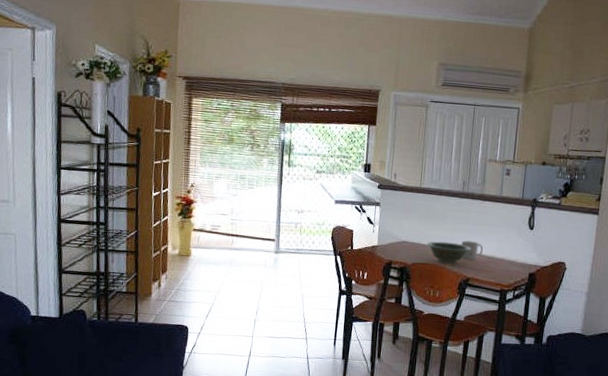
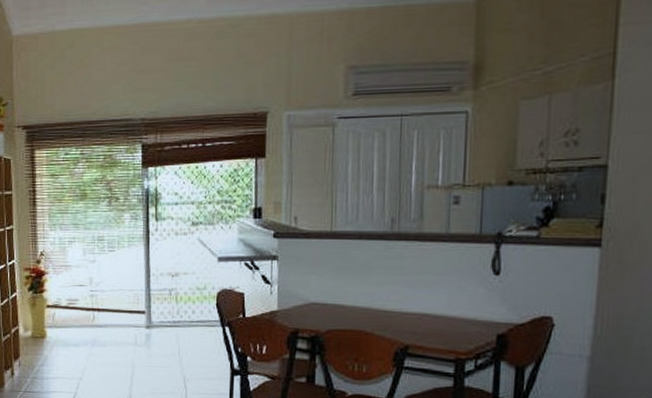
bowl: present [426,241,471,264] -> none [345,300,408,328]
mug: present [462,240,484,260] -> none [395,296,427,322]

